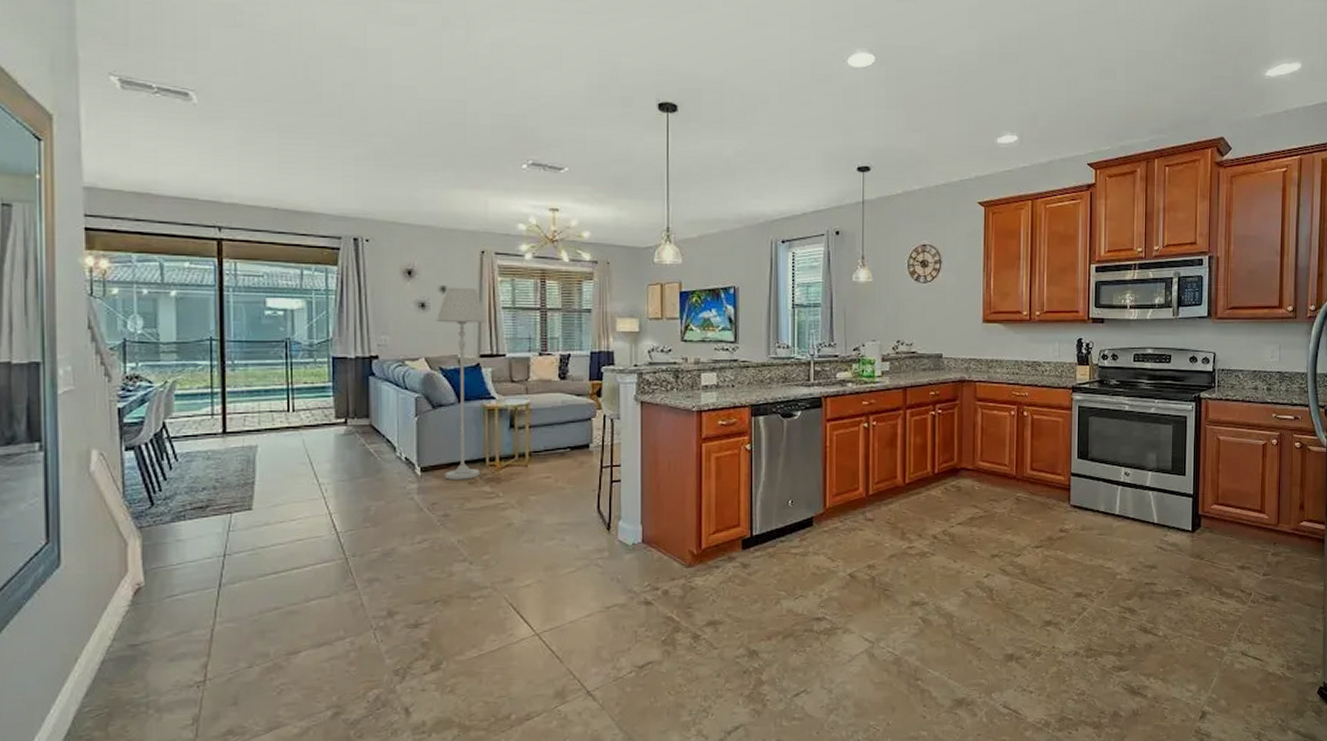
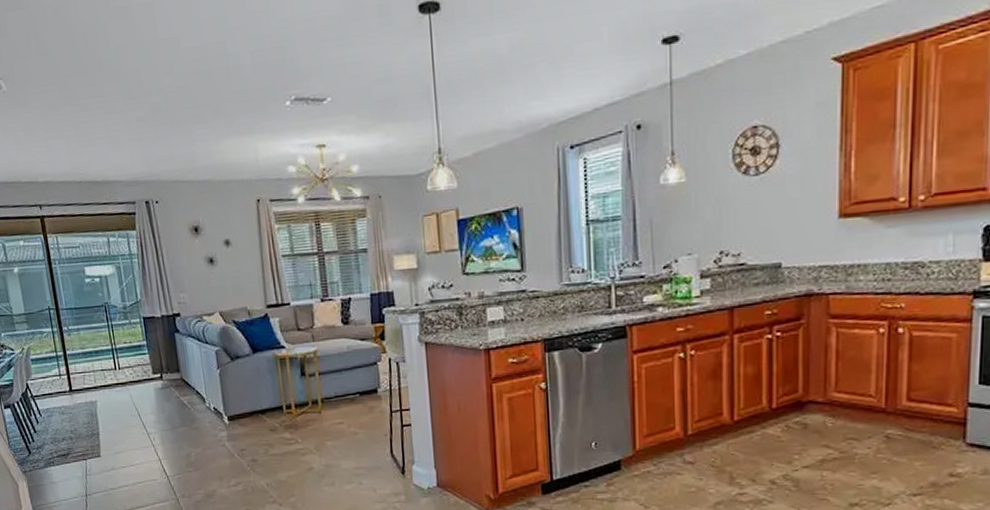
floor lamp: present [435,287,487,480] -> none [224,238,279,427]

